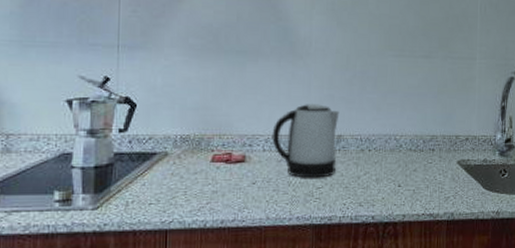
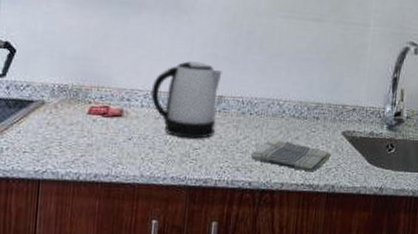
dish towel: none [372,172,449,202] -> present [250,138,332,172]

